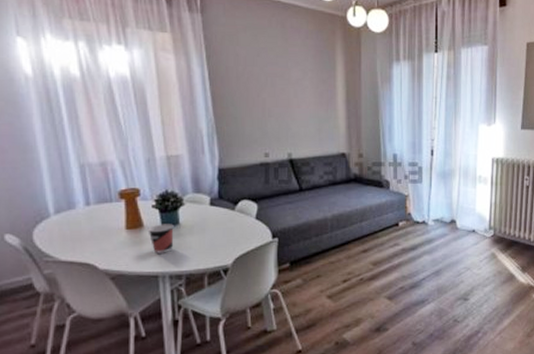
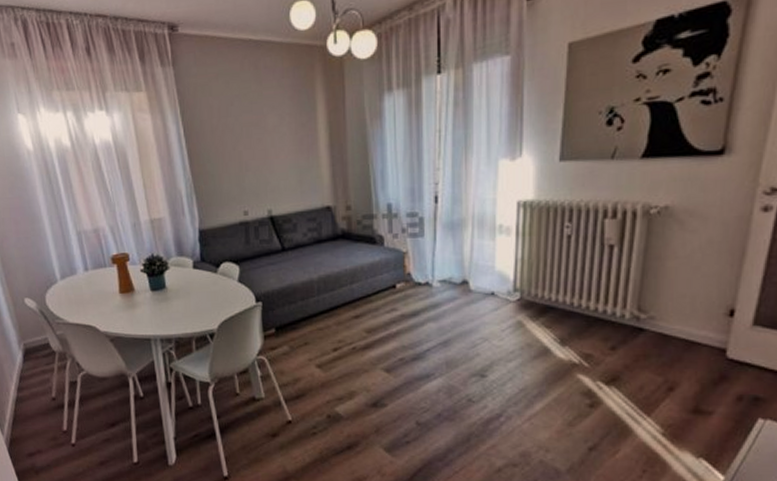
cup: present [147,224,174,254] -> none [138,288,162,317]

